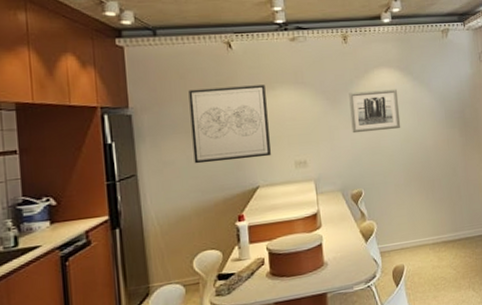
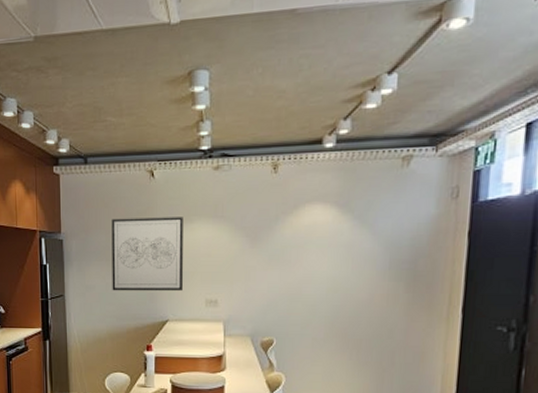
wall art: present [349,89,401,134] -> none [270,229,332,277]

